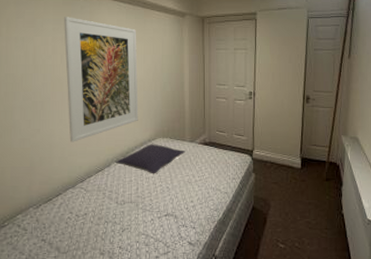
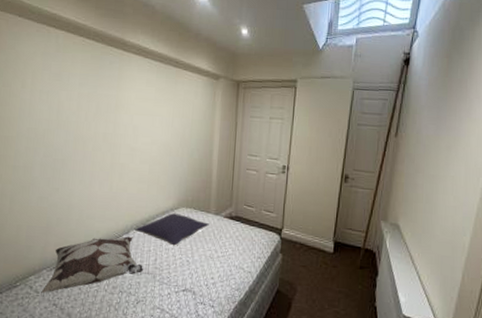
decorative pillow: none [29,169,127,231] -> present [41,236,144,294]
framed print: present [64,17,139,142] -> none [88,71,167,205]

